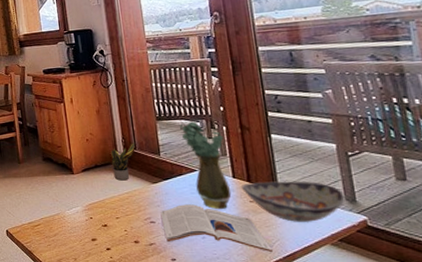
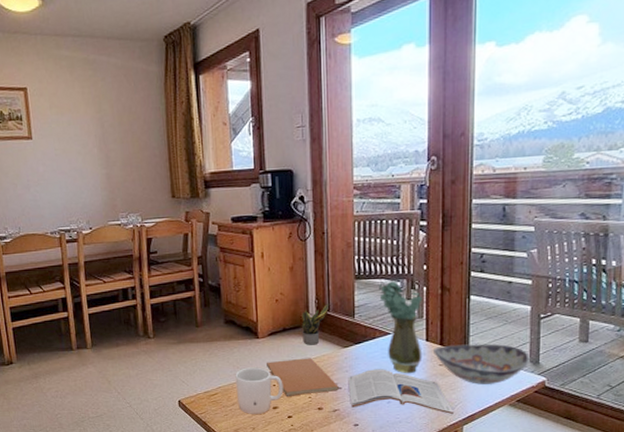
mug: none [55,200,100,245] -> present [235,367,284,414]
book: none [82,192,153,229] -> present [267,358,339,396]

